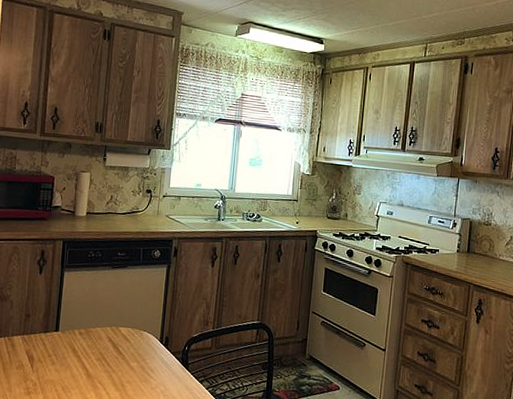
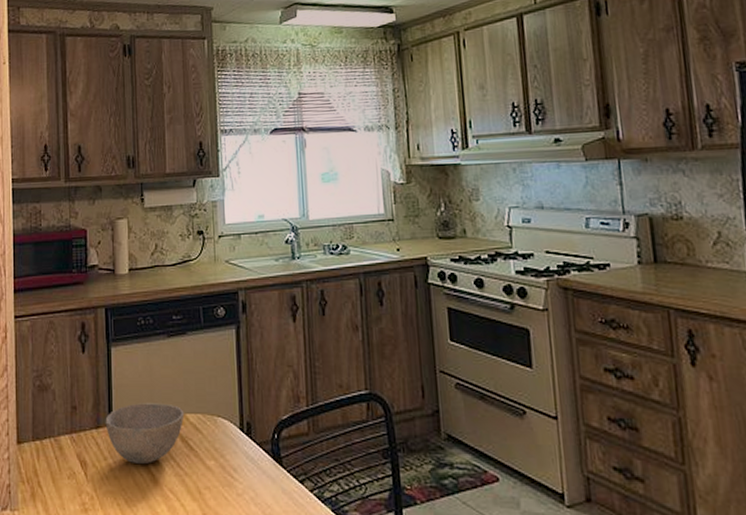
bowl: none [52,316,118,362] -> present [105,403,185,465]

